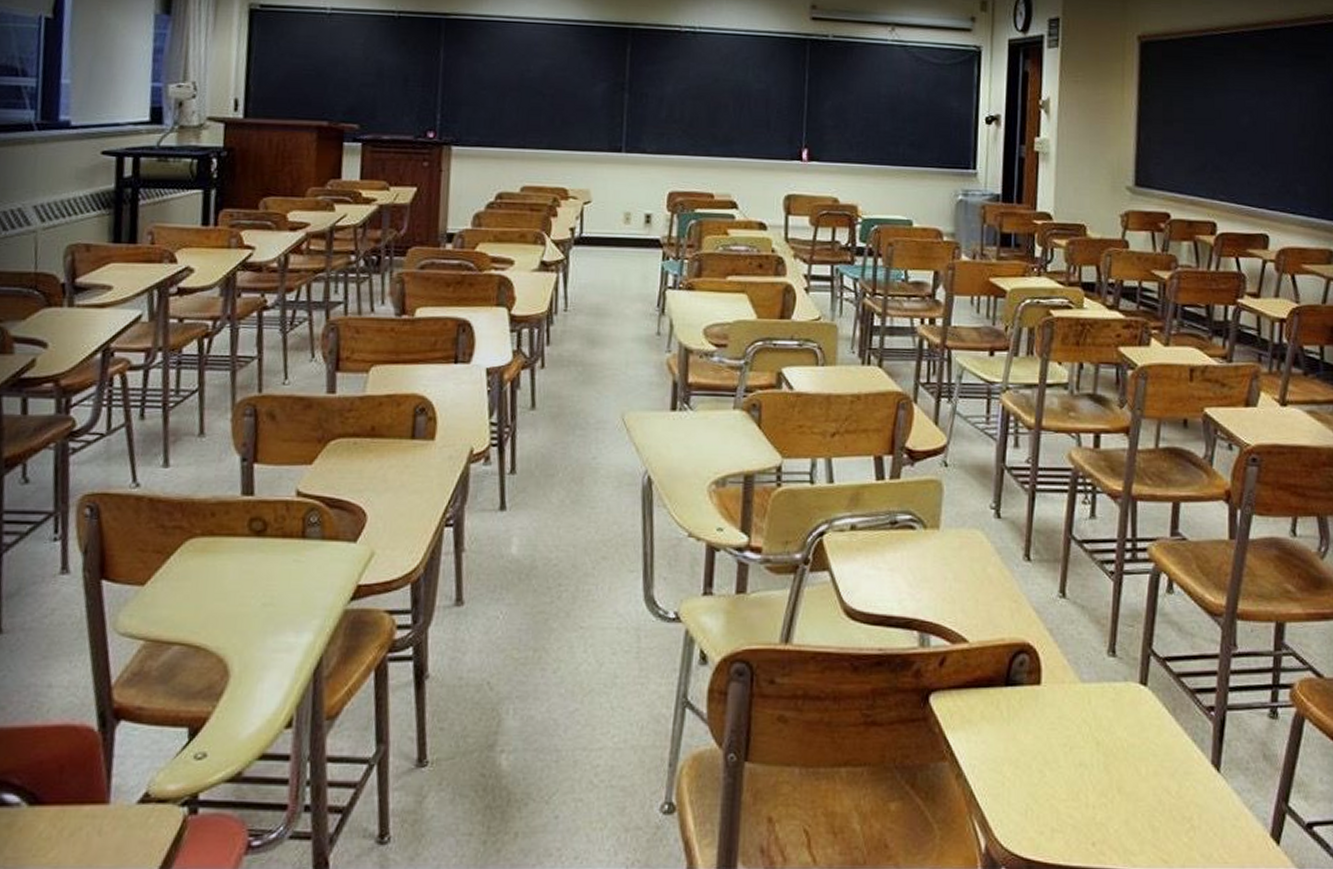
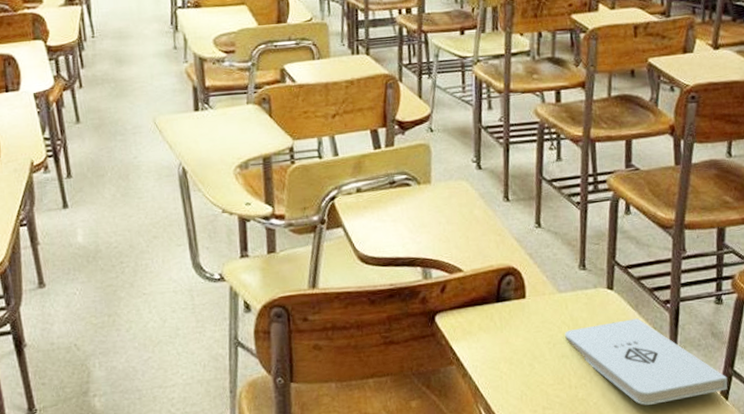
notepad: none [1085,726,1281,840] -> present [565,318,728,406]

